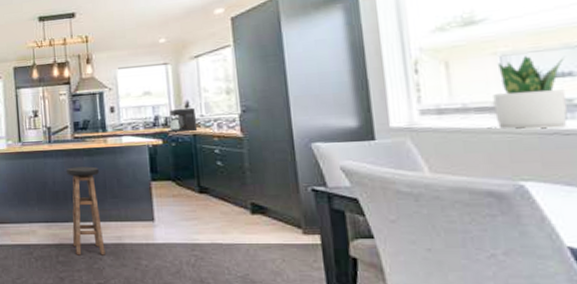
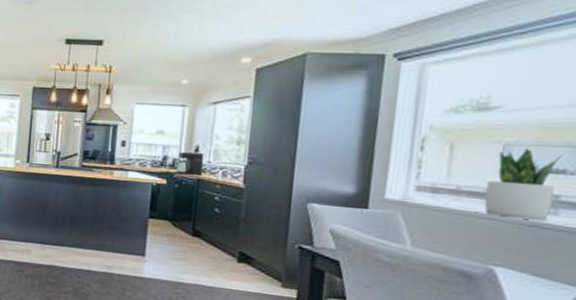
bar stool: present [66,166,106,255] -> none [63,194,101,282]

